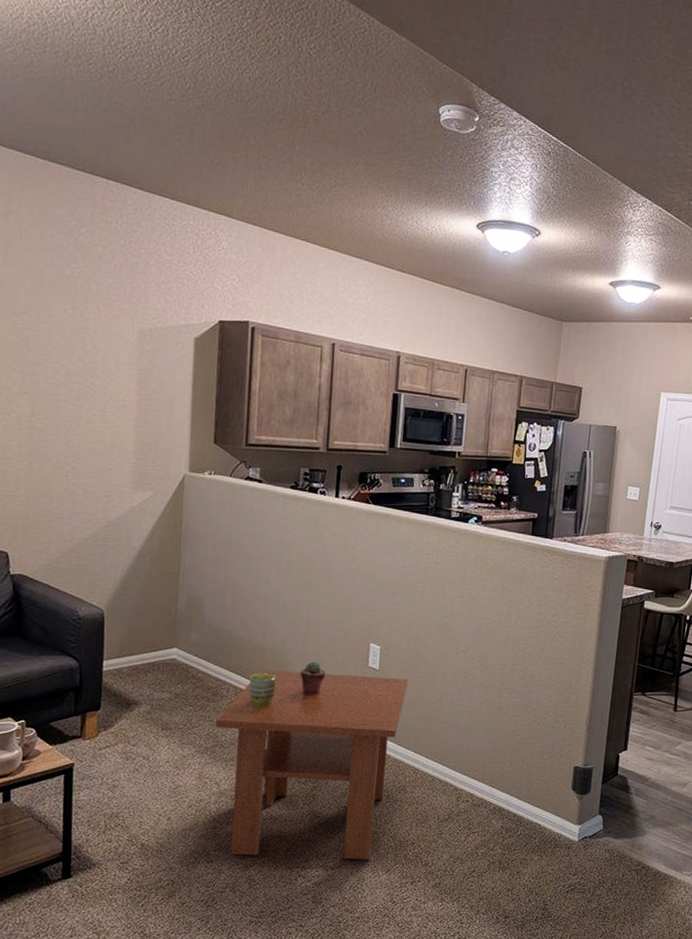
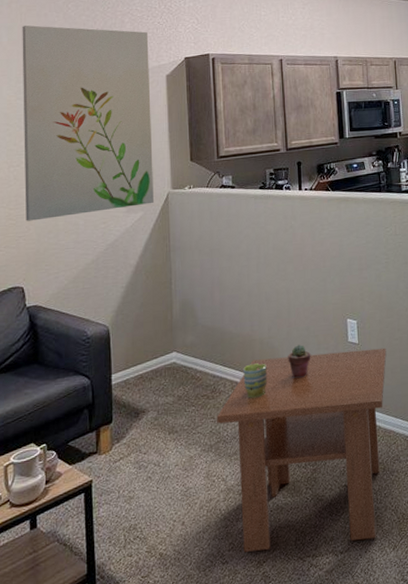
wall art: none [14,245,177,484] -> present [22,25,154,221]

